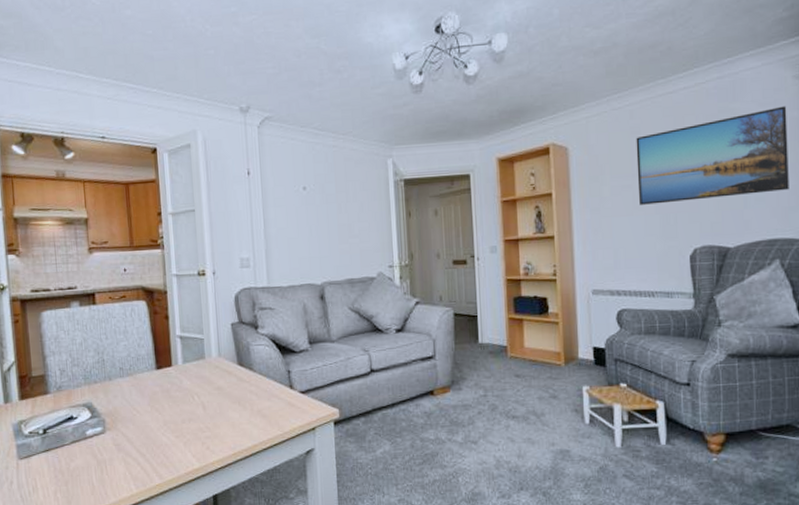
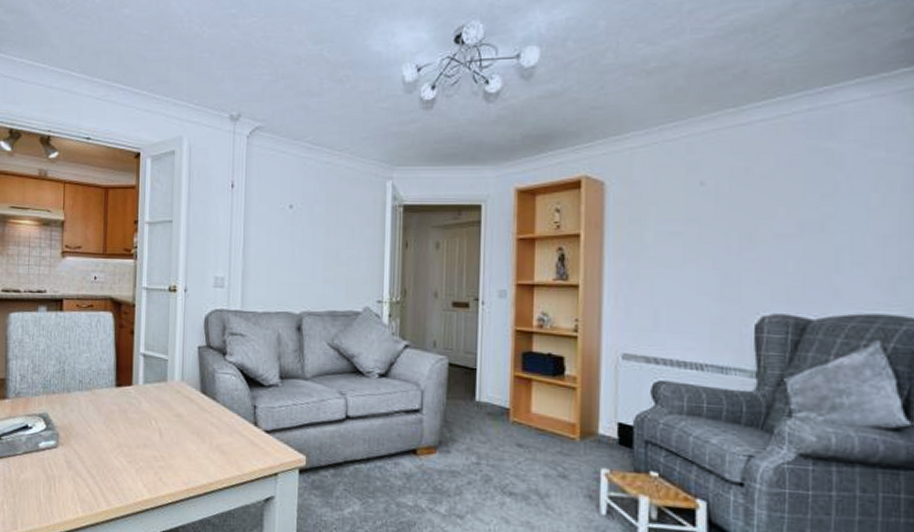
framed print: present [636,106,789,205] -> none [691,149,903,258]

